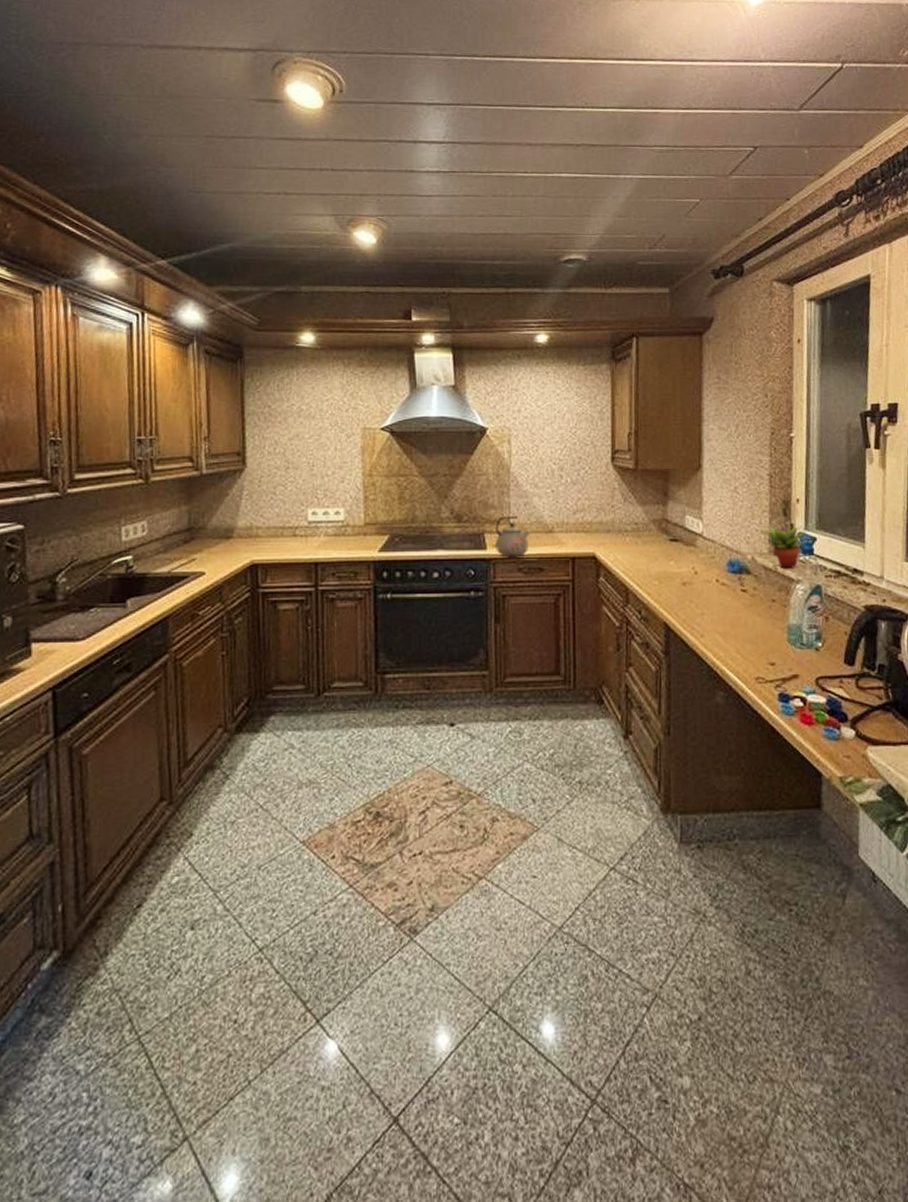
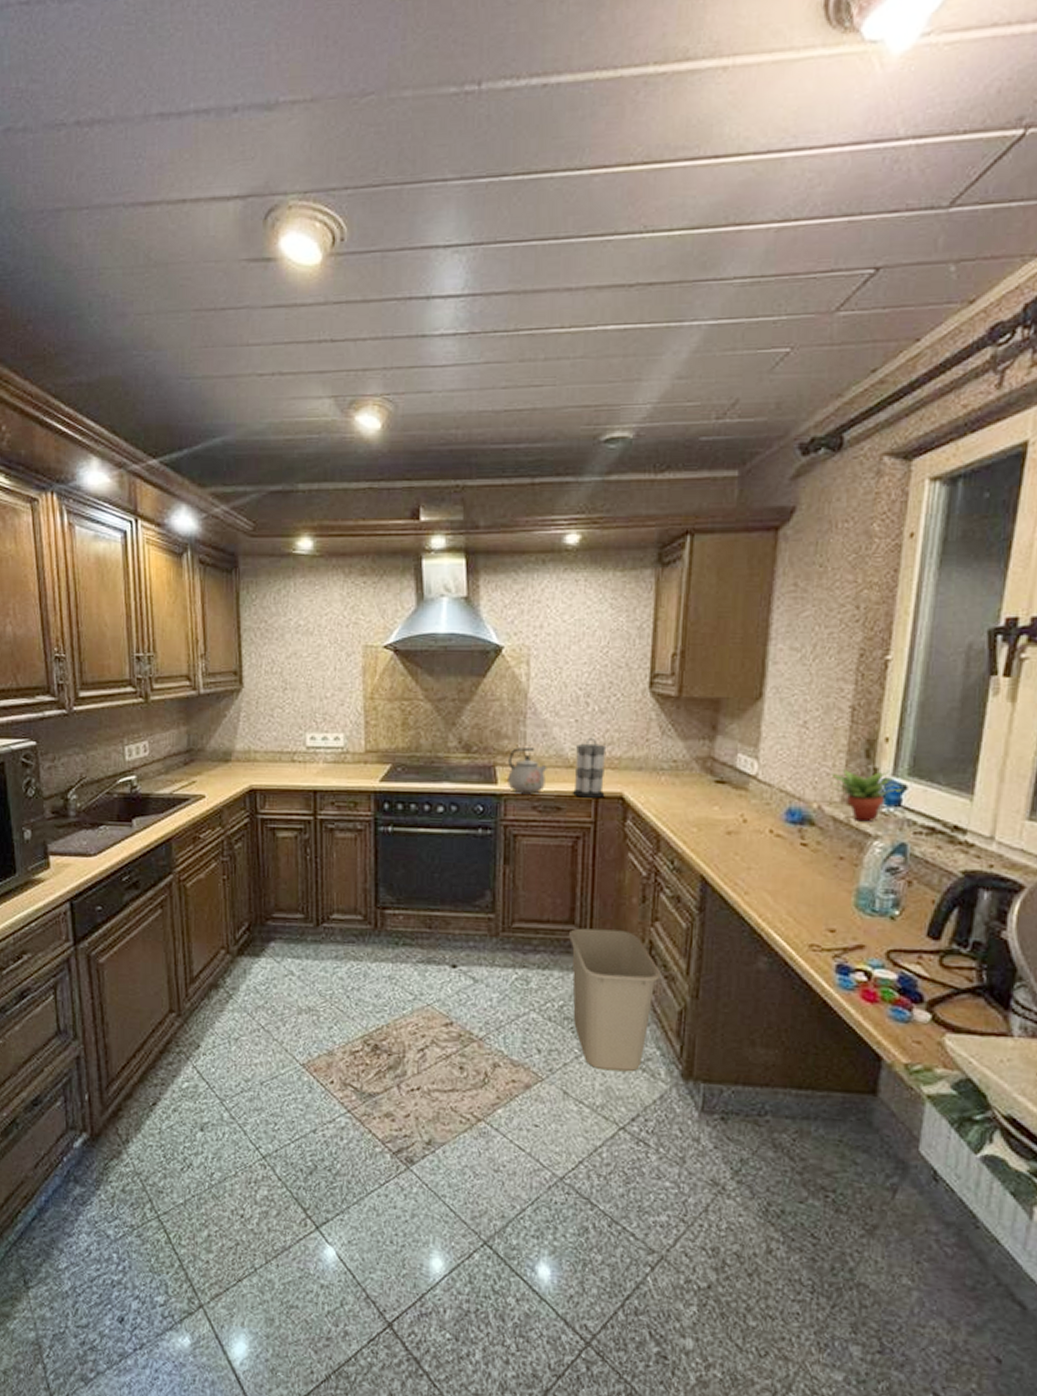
spice rack: none [553,505,580,559] -> present [573,737,607,798]
garbage can: none [556,677,638,813] -> present [569,928,662,1071]

